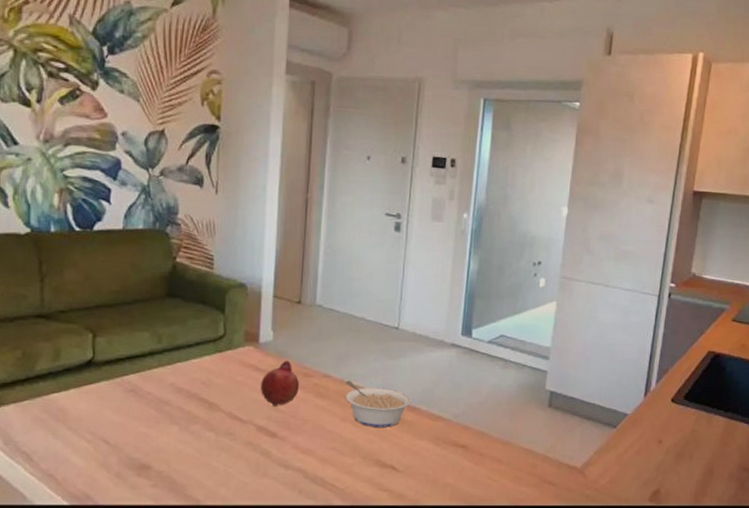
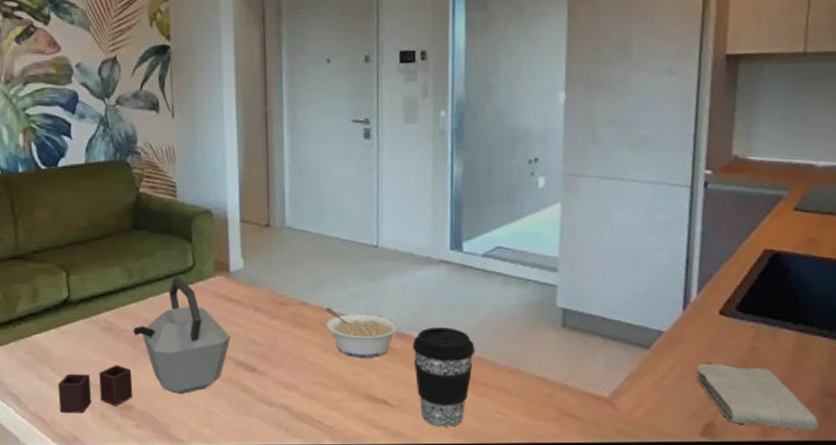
kettle: none [73,344,254,473] -> present [57,276,231,414]
fruit: present [260,360,300,407] -> none [235,289,276,340]
coffee cup: none [421,402,475,491] -> present [412,326,475,427]
washcloth: none [649,441,737,498] -> present [696,363,820,431]

